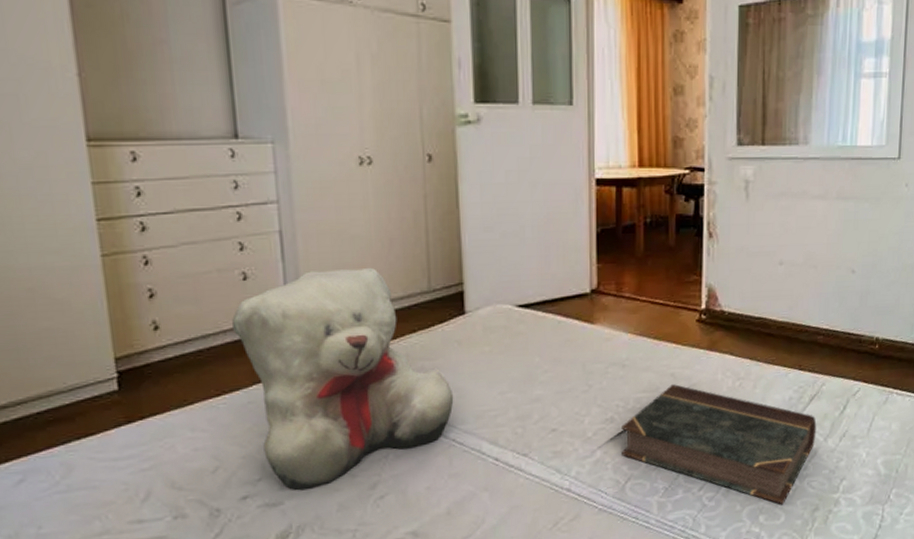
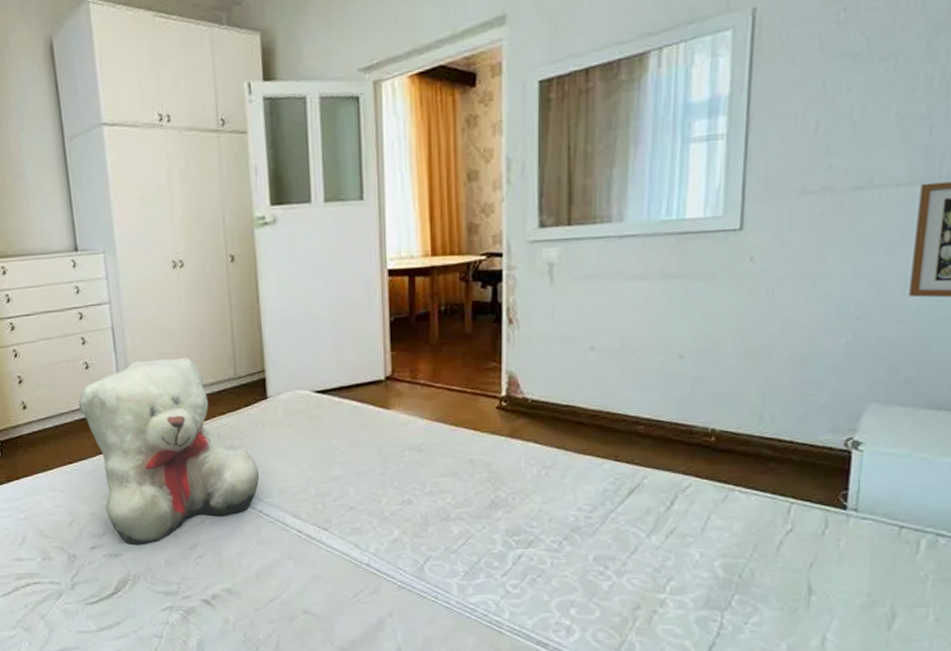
book: present [622,384,817,505] -> none [419,470,637,600]

